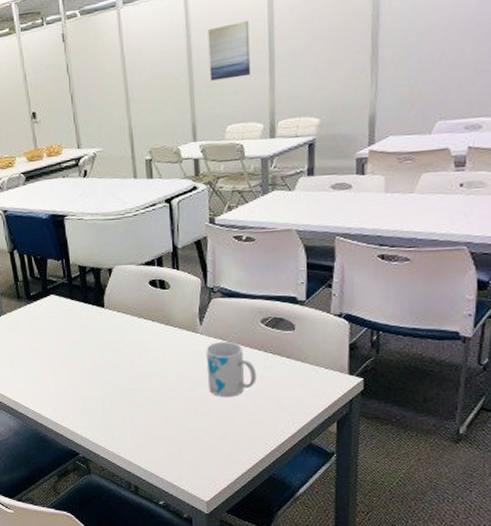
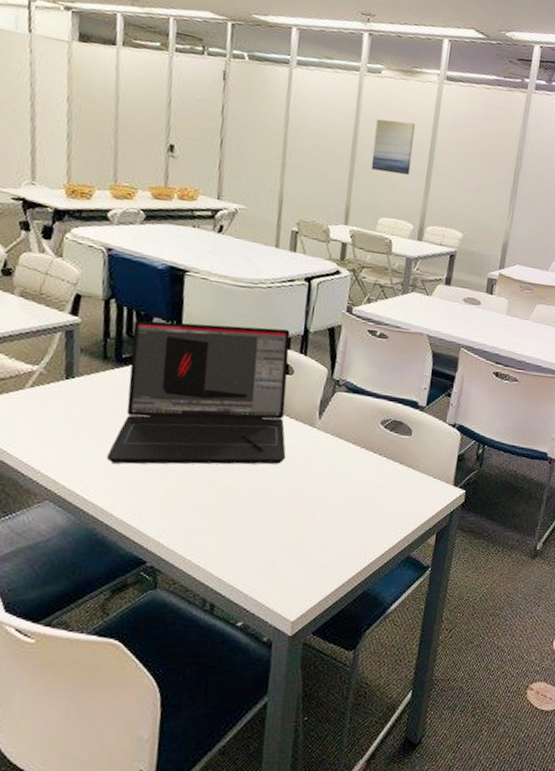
laptop: none [34,249,176,378] -> present [106,320,290,465]
mug: present [206,341,257,397] -> none [316,439,368,501]

